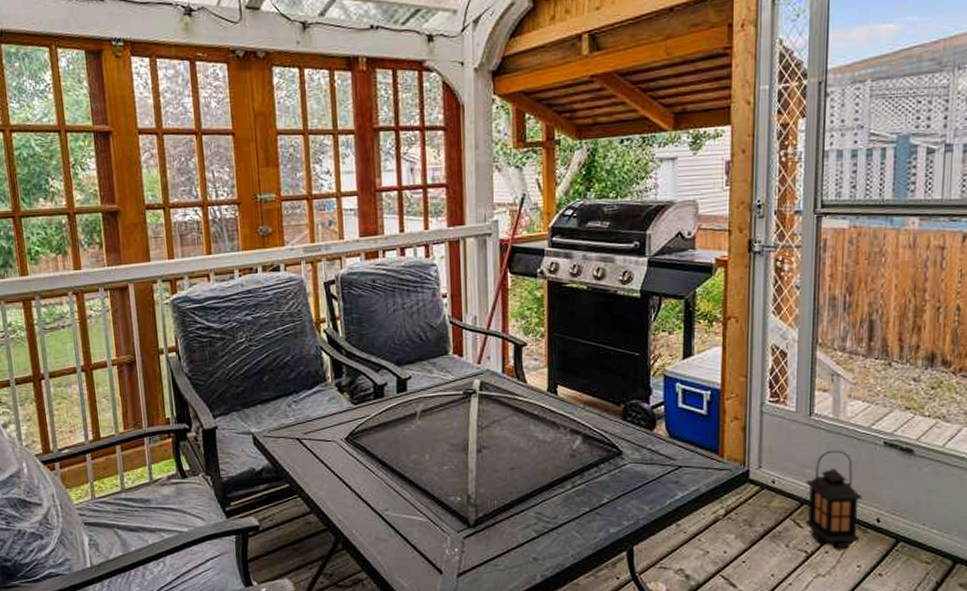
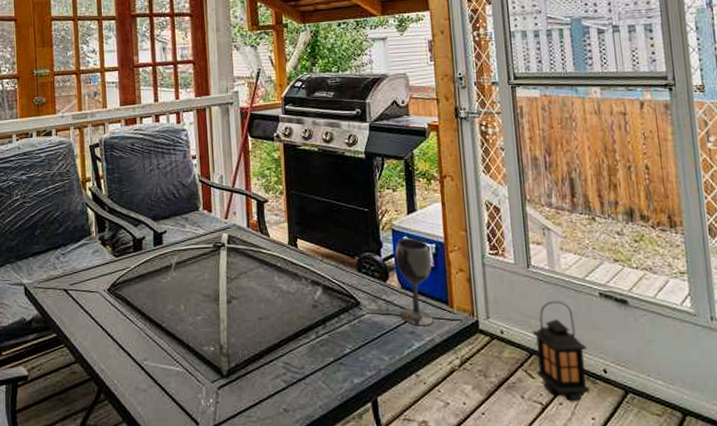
wine glass: none [665,384,705,476] -> present [395,238,434,326]

